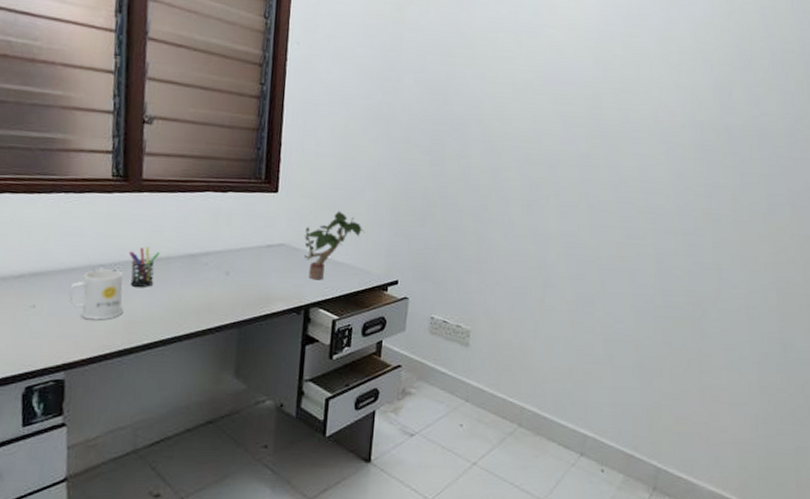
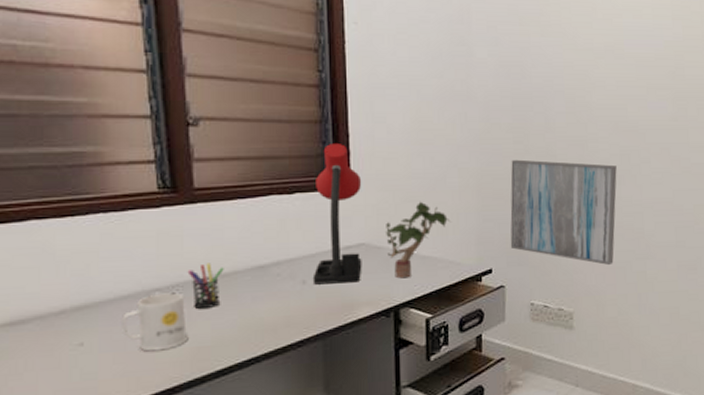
desk lamp: none [235,150,289,279] -> present [312,144,362,285]
wall art: none [417,180,526,290] -> present [510,159,617,266]

